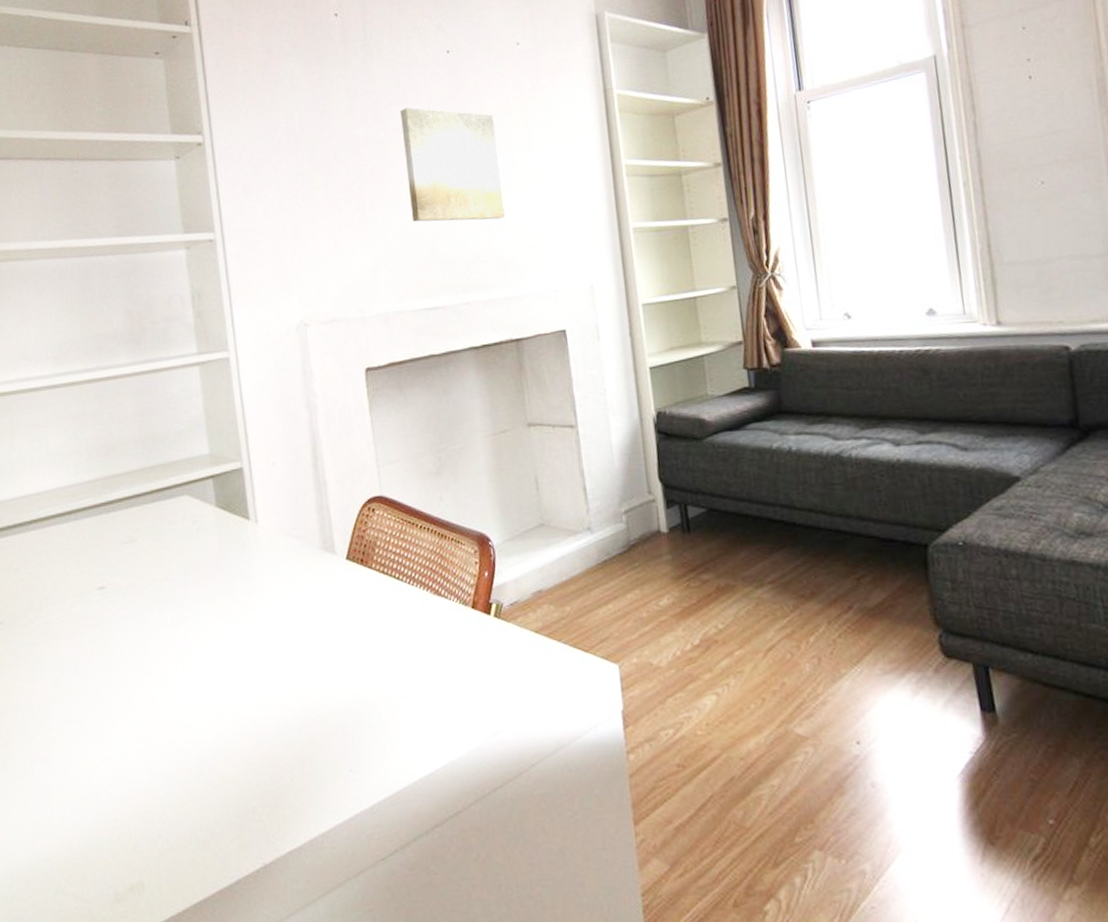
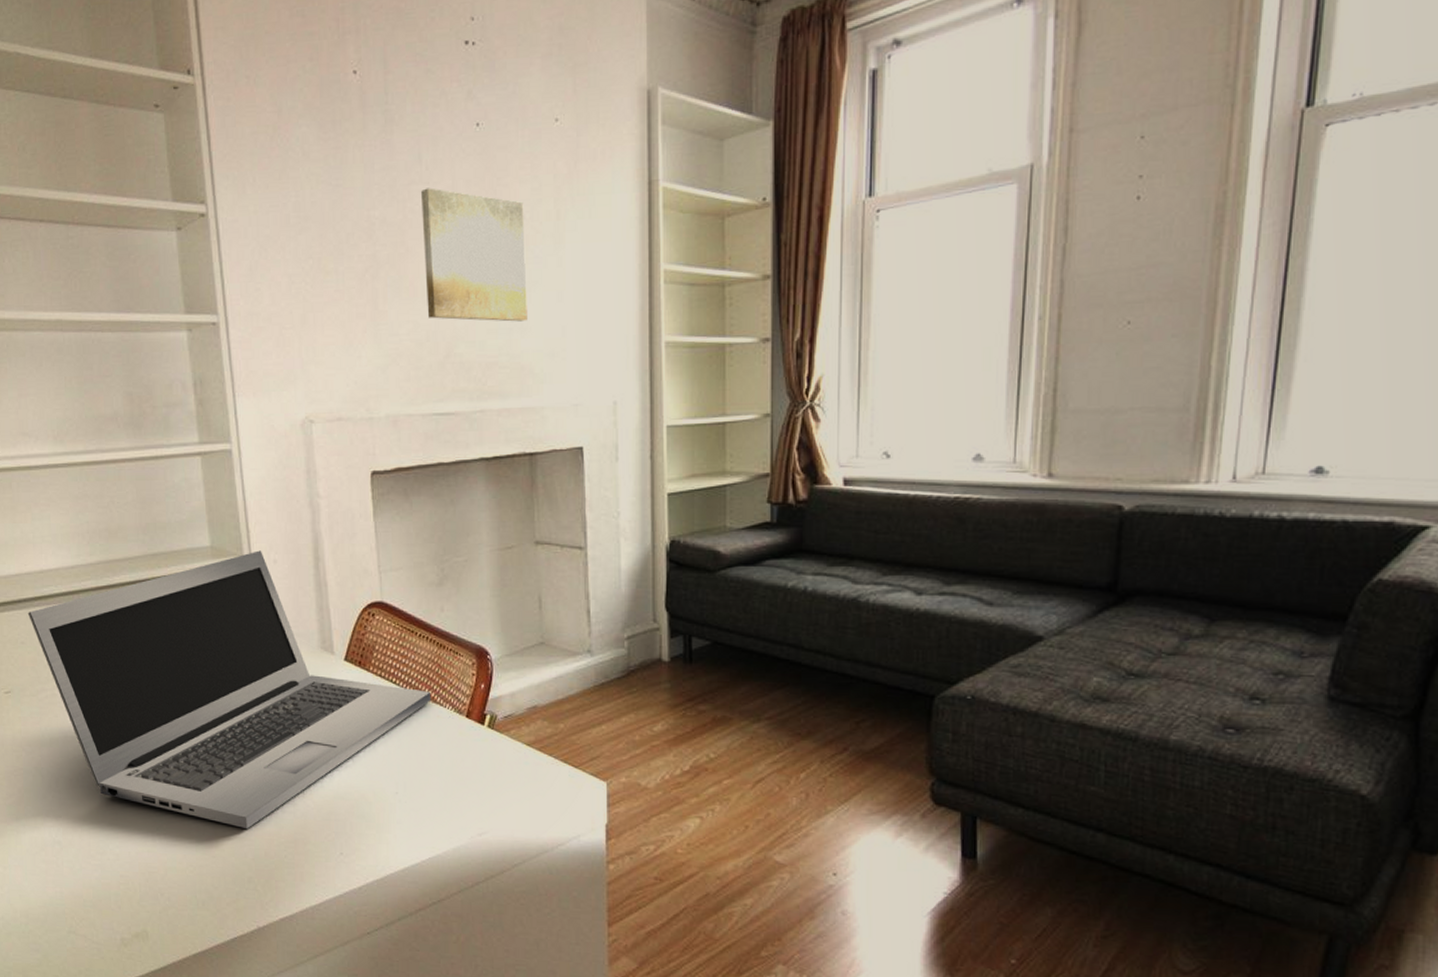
laptop: none [22,454,436,753] -> present [27,550,432,830]

